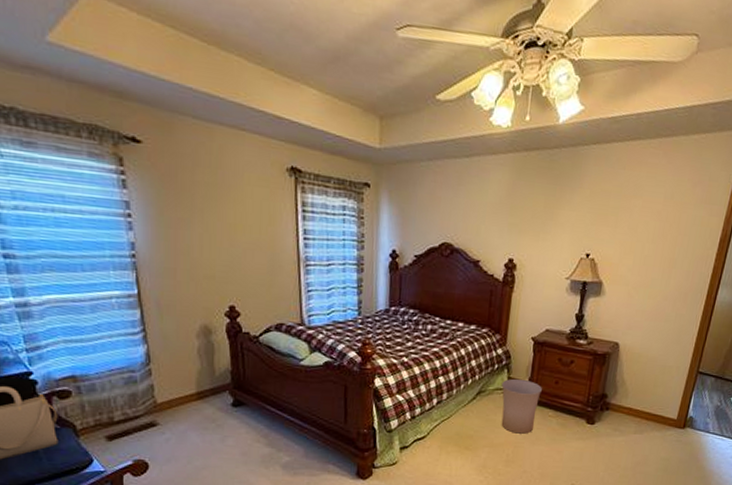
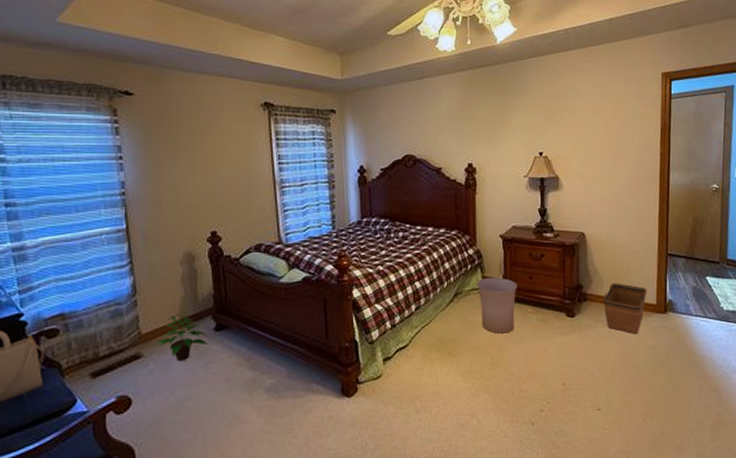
potted plant: none [171,386,225,433] -> present [155,313,207,362]
bicycle basket: none [624,395,671,445] -> present [603,283,647,334]

